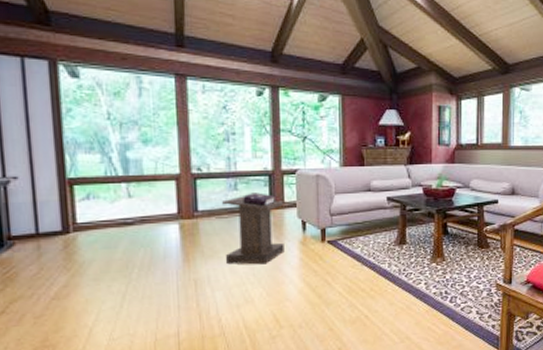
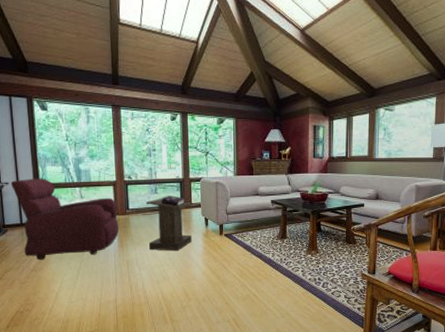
armchair: none [20,170,184,284] -> present [10,178,119,261]

